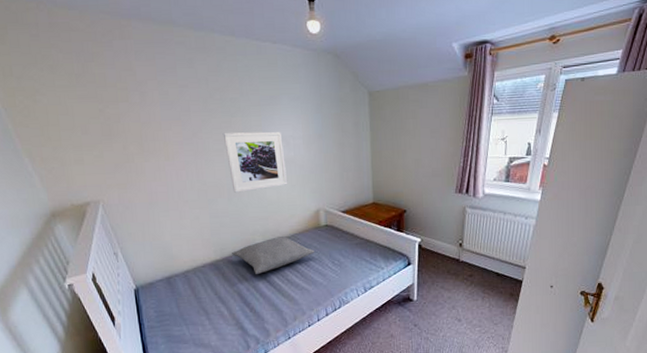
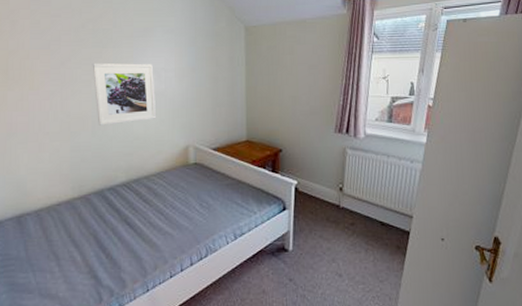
pillow: present [232,236,315,274] -> none [91,174,181,215]

